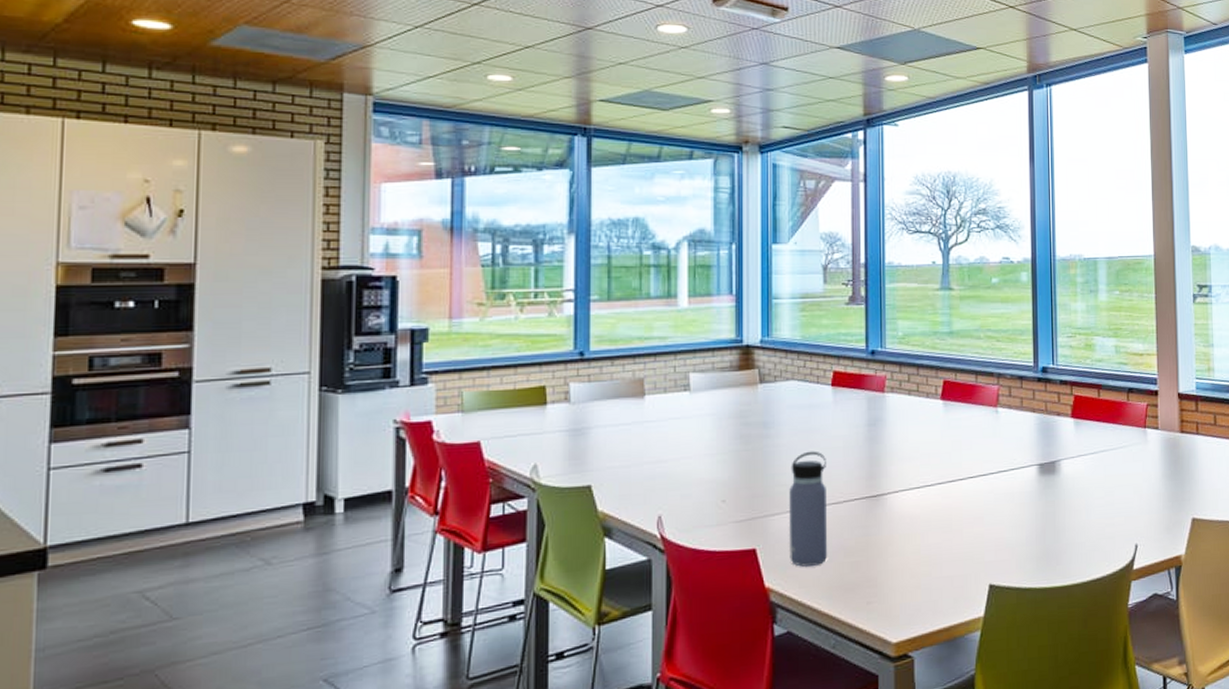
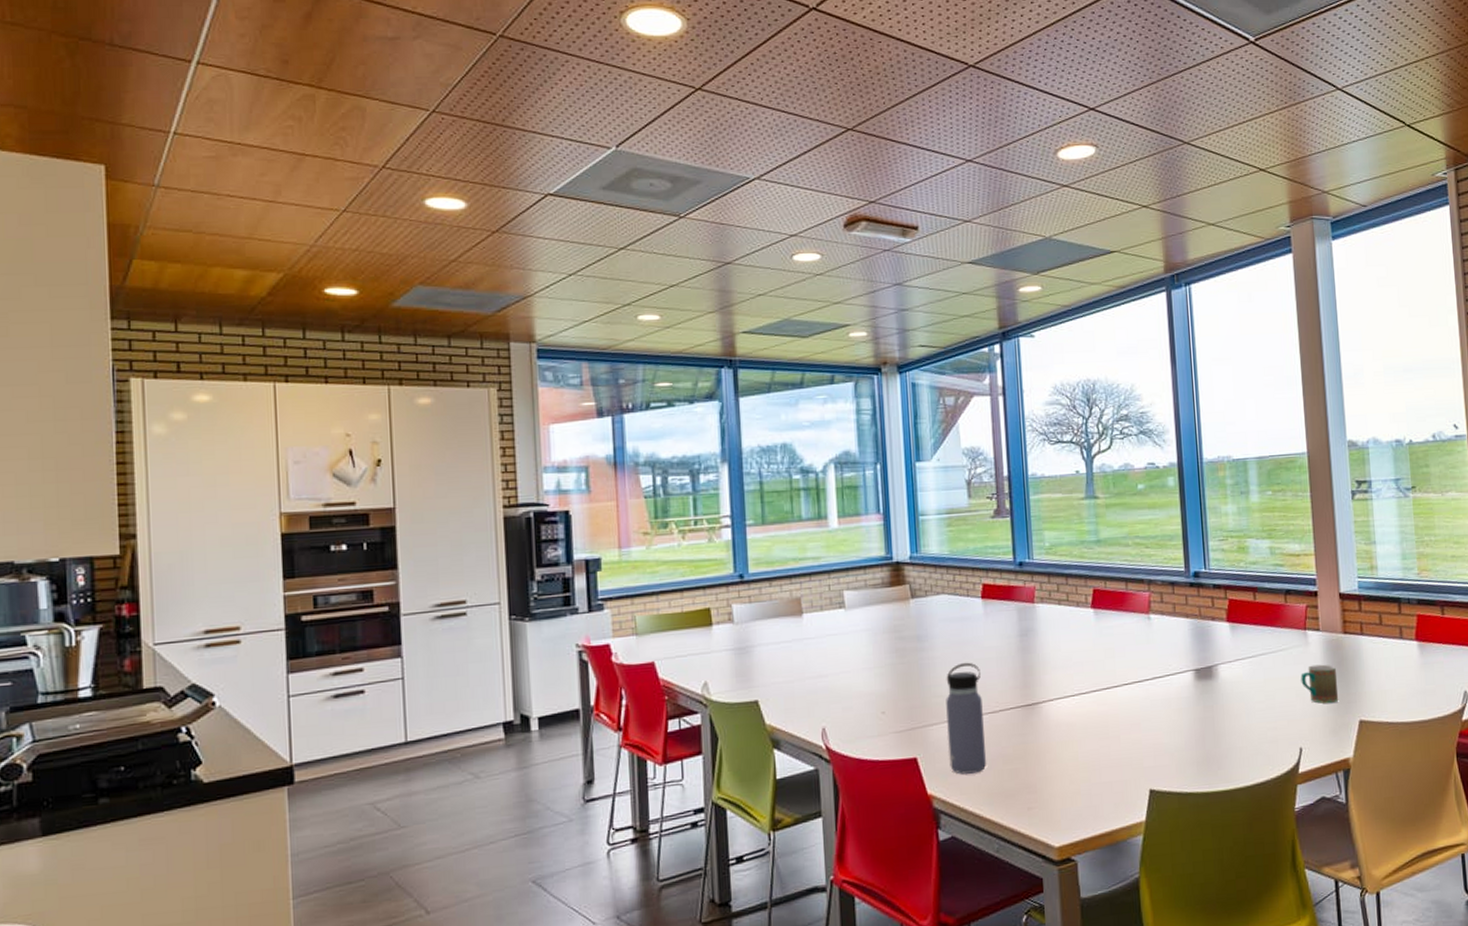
mug: none [1139,462,1174,501] -> present [1300,664,1339,704]

